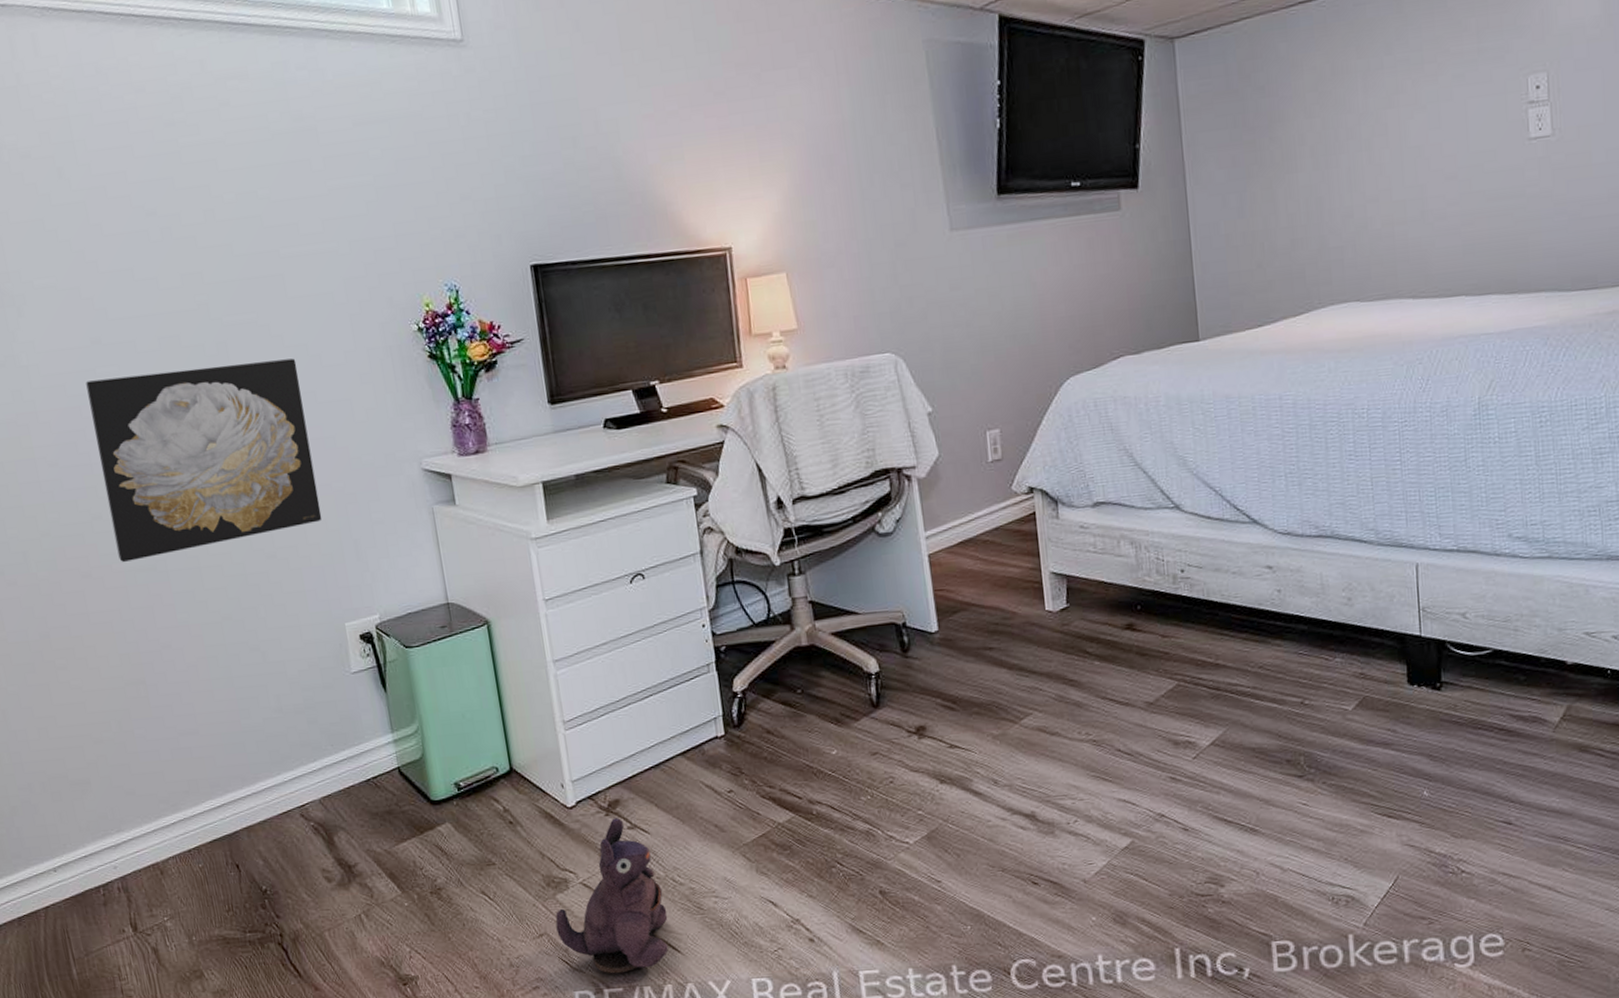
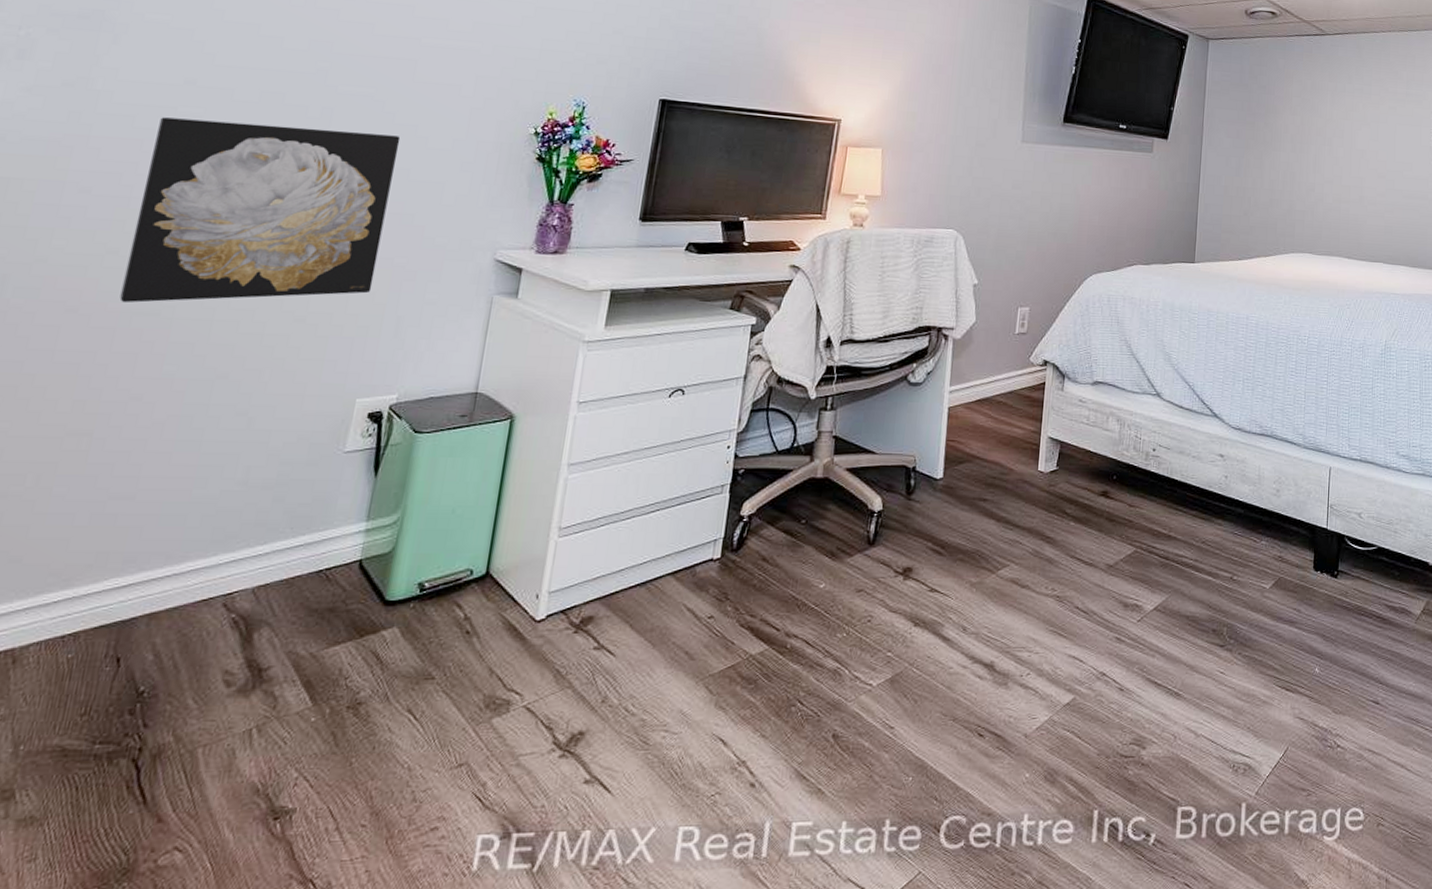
plush toy: present [555,818,669,974] -> none [479,636,611,816]

